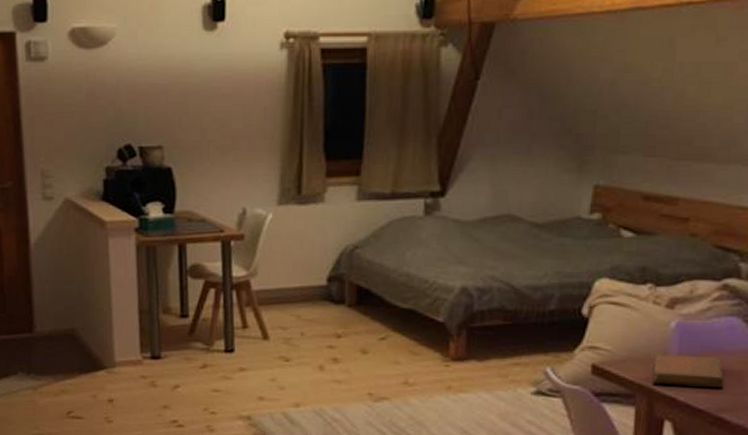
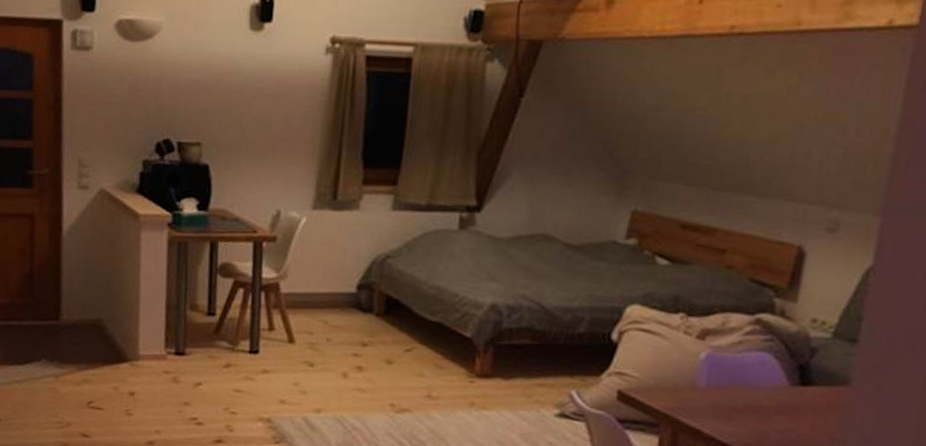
notebook: present [653,353,725,388] -> none [679,384,752,423]

